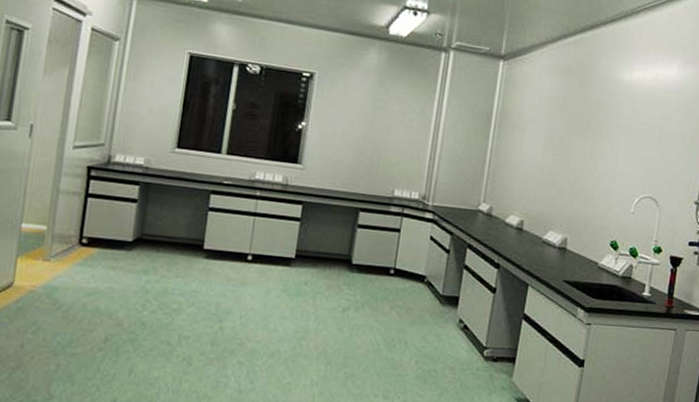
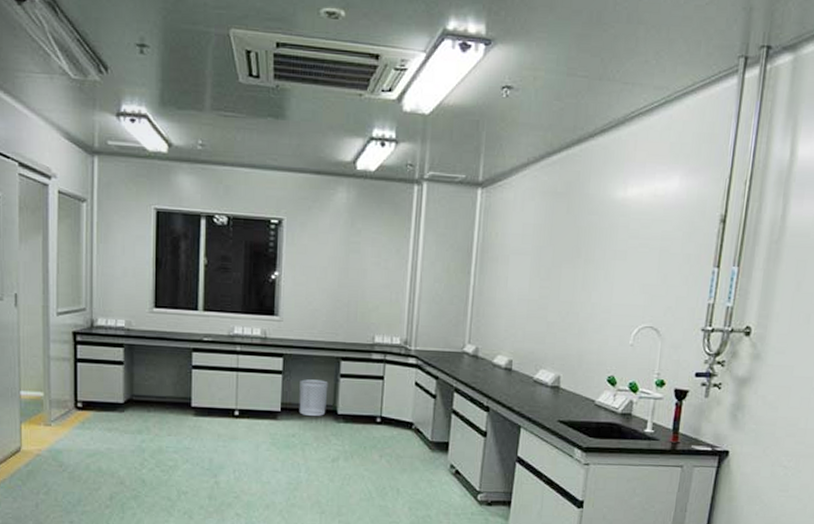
waste bin: none [313,227,346,266] -> present [299,379,328,417]

